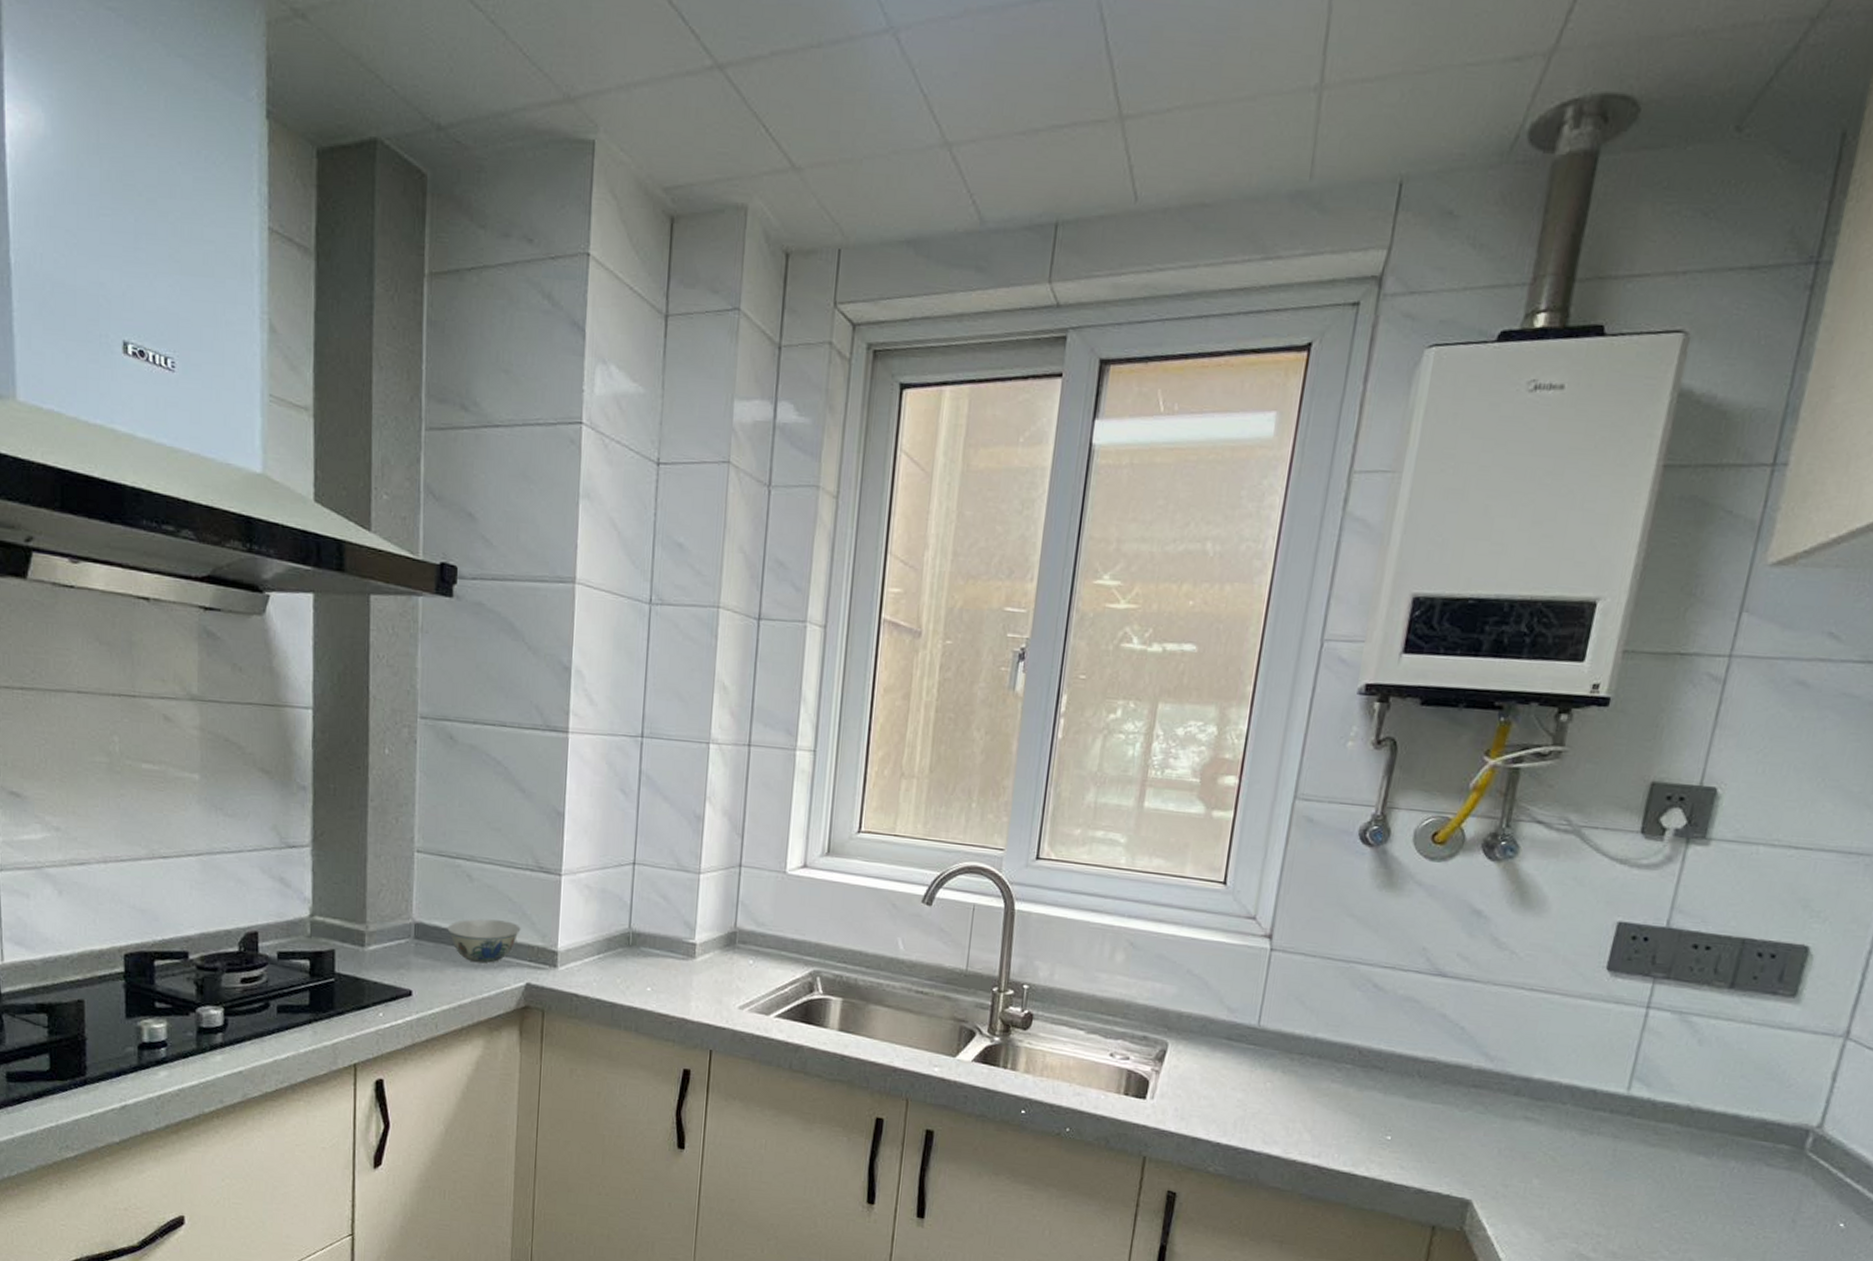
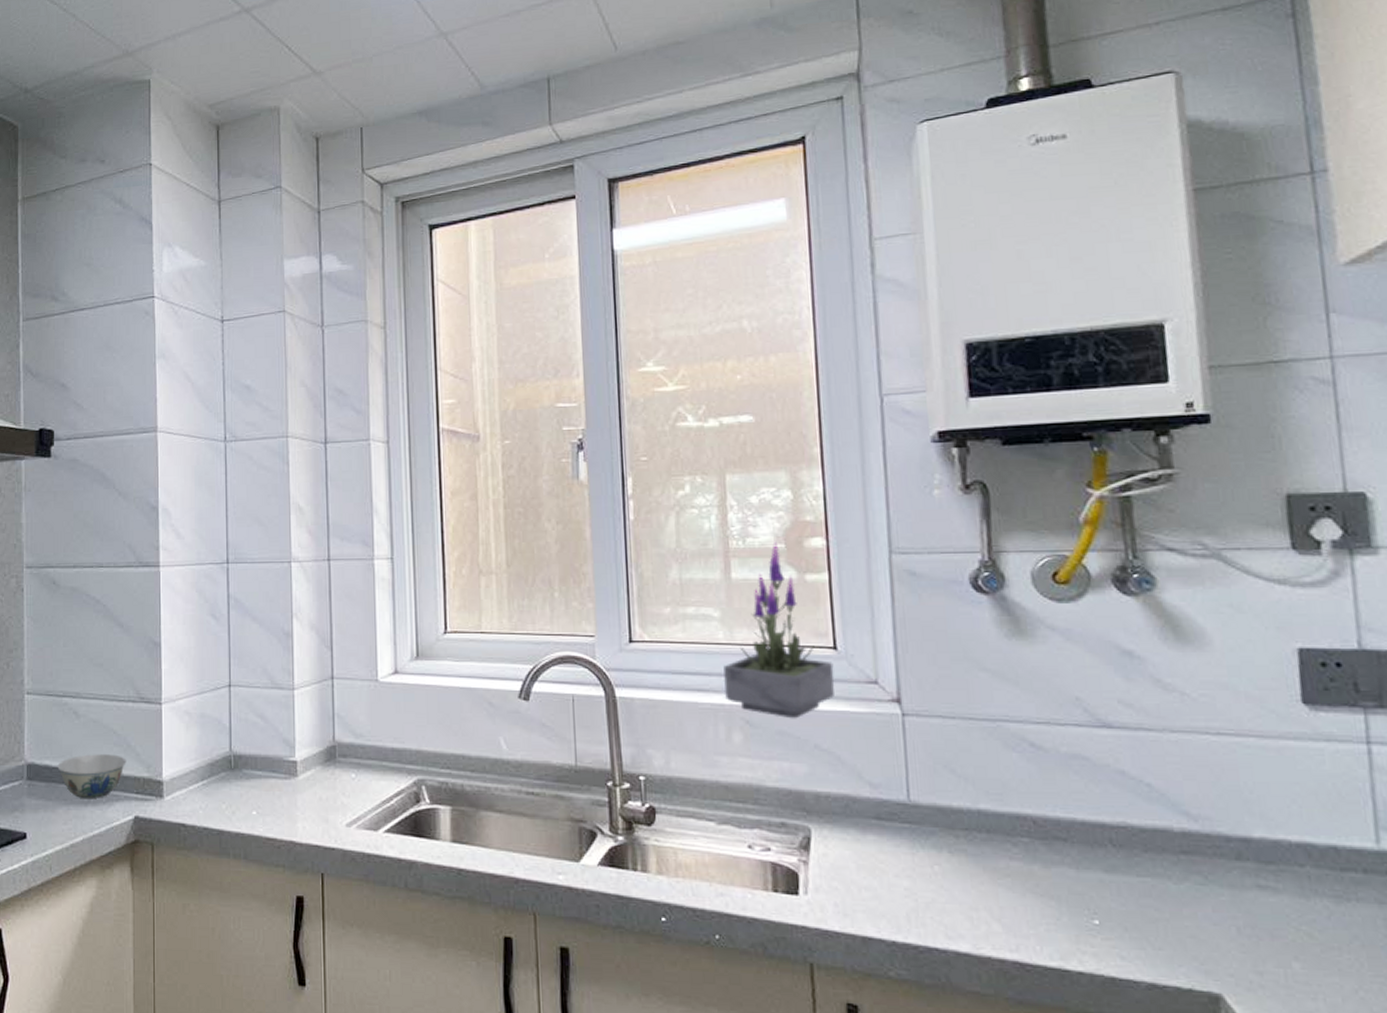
potted plant: none [1115,775,1220,945] -> present [723,541,835,719]

